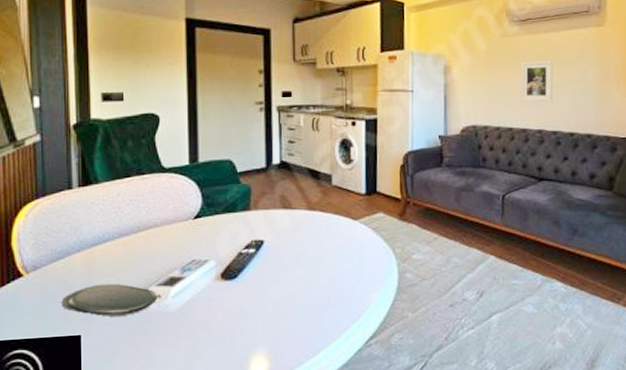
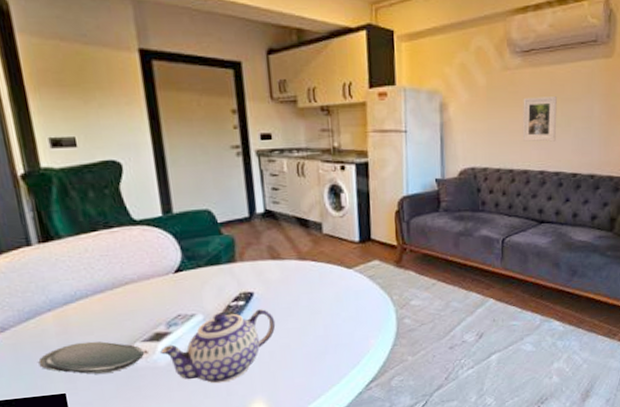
teapot: none [173,257,282,333] -> present [160,309,276,384]

